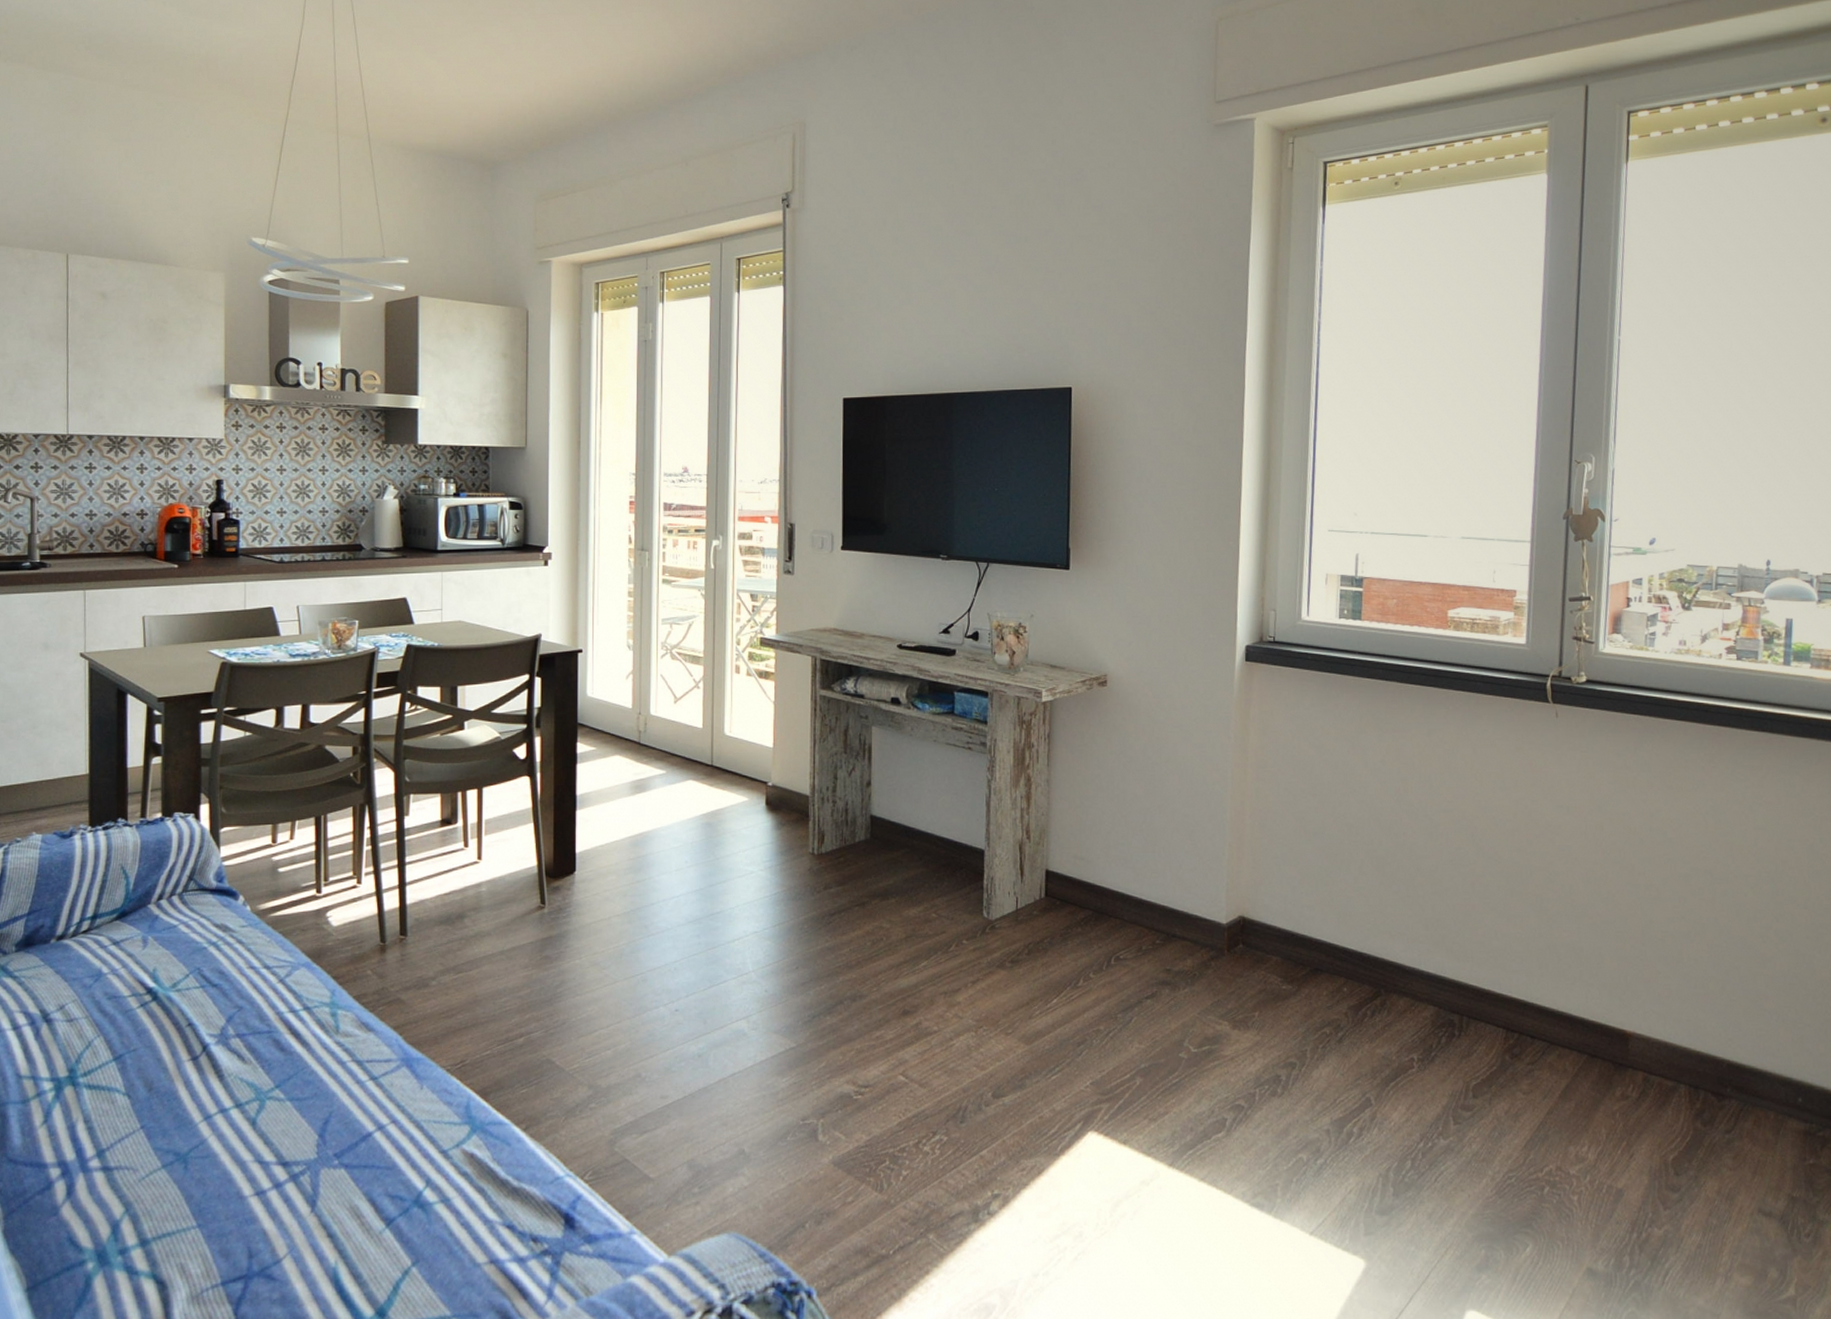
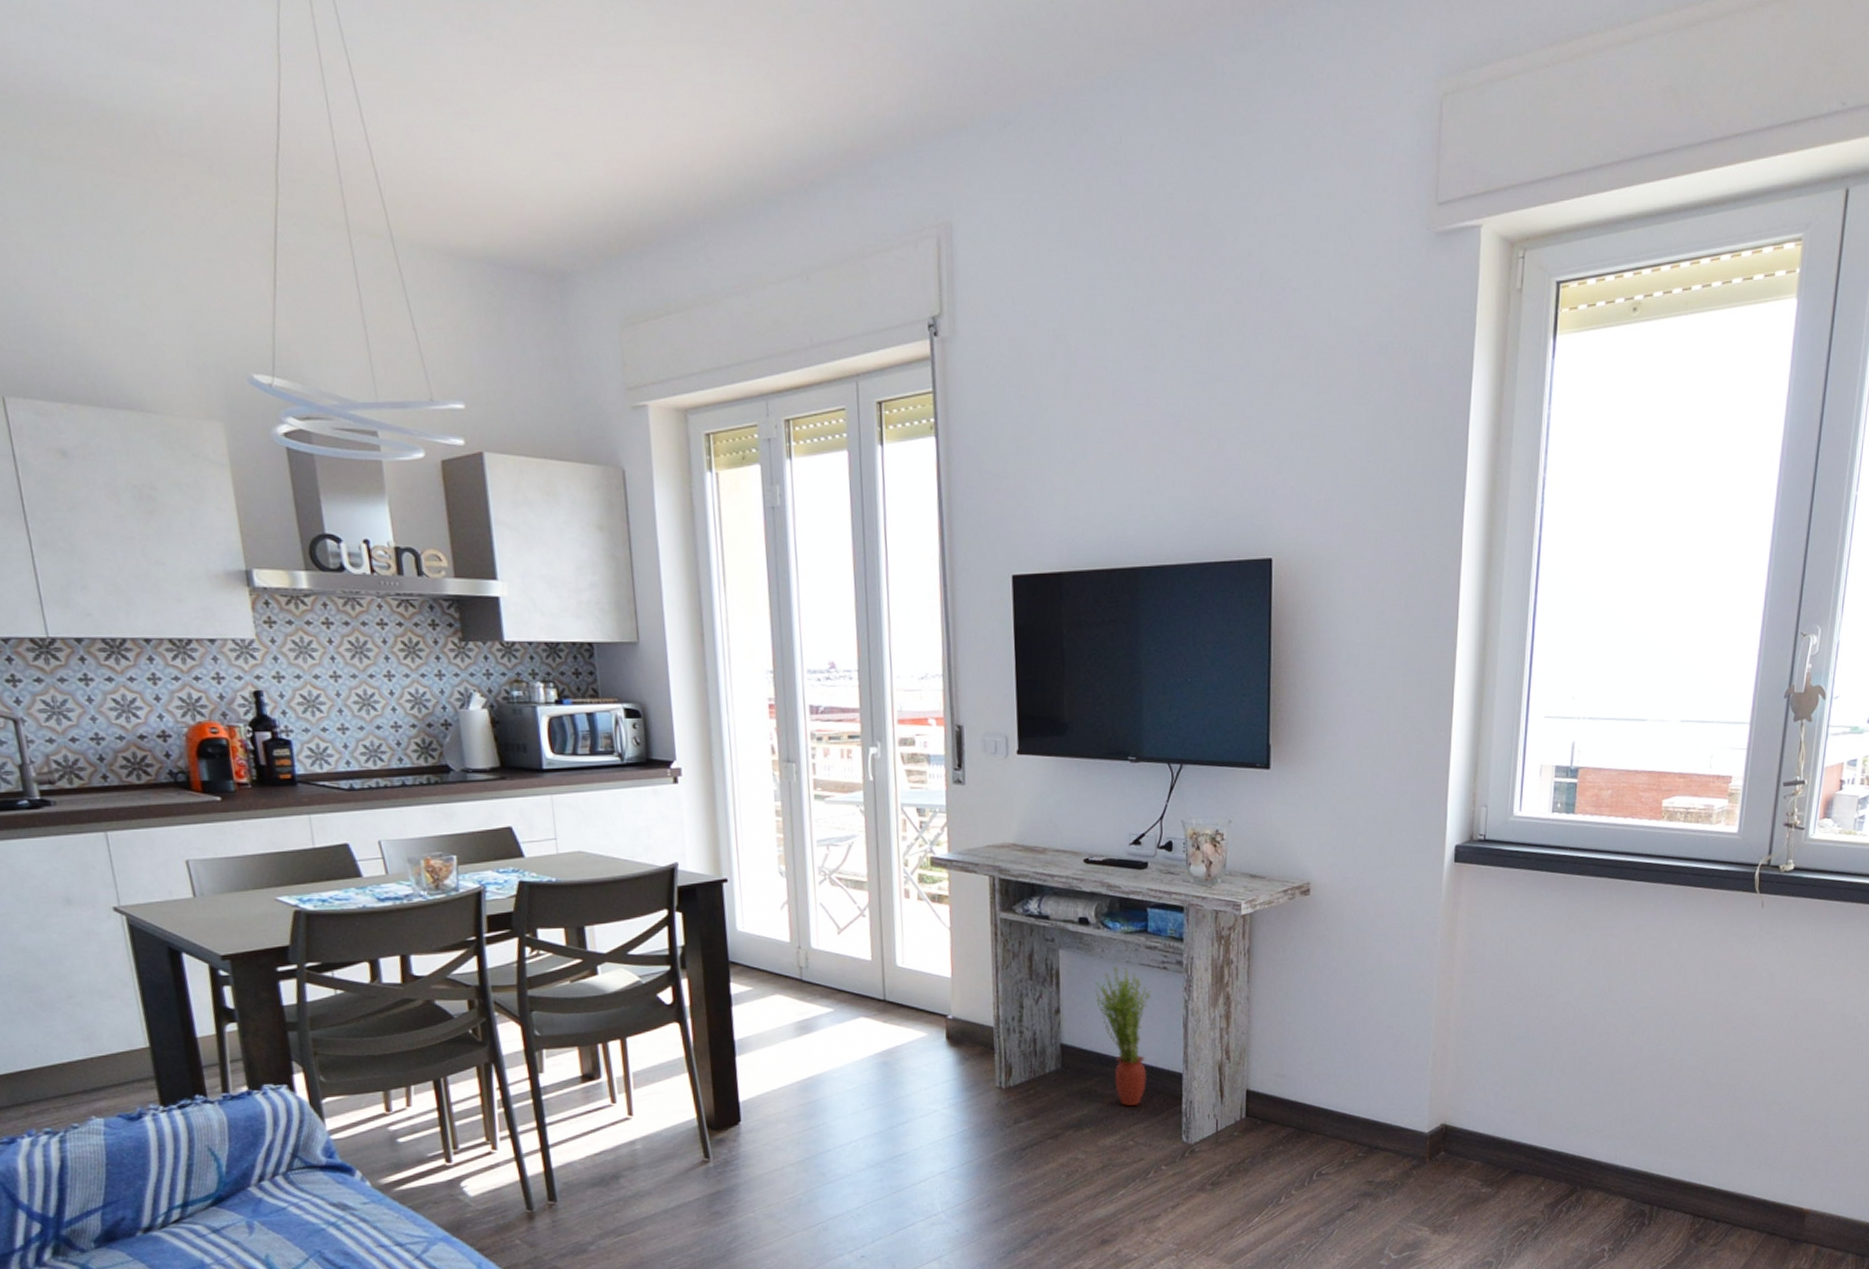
potted plant: none [905,744,956,878] -> present [1095,966,1151,1106]

